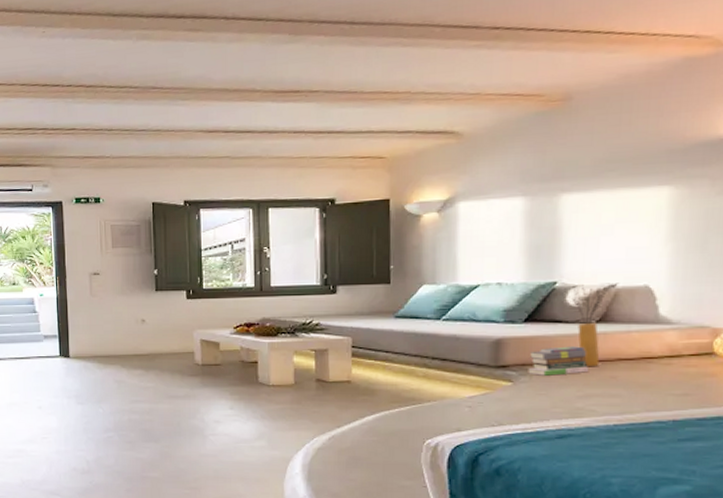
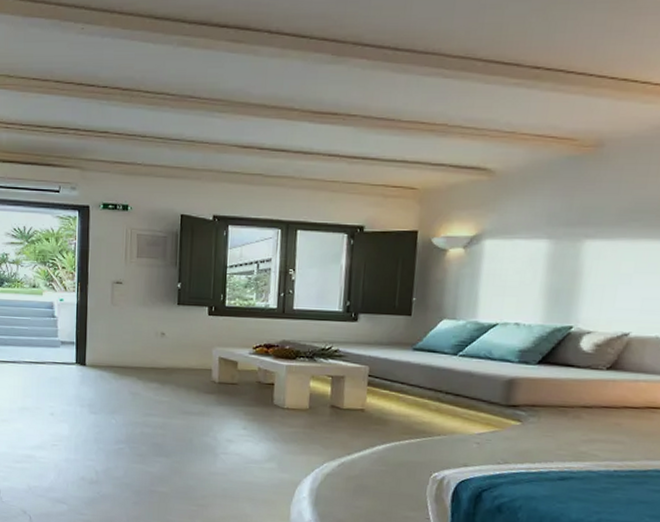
books: present [528,346,588,376] -> none [536,390,595,419]
vase: present [571,285,608,367] -> none [585,331,621,413]

